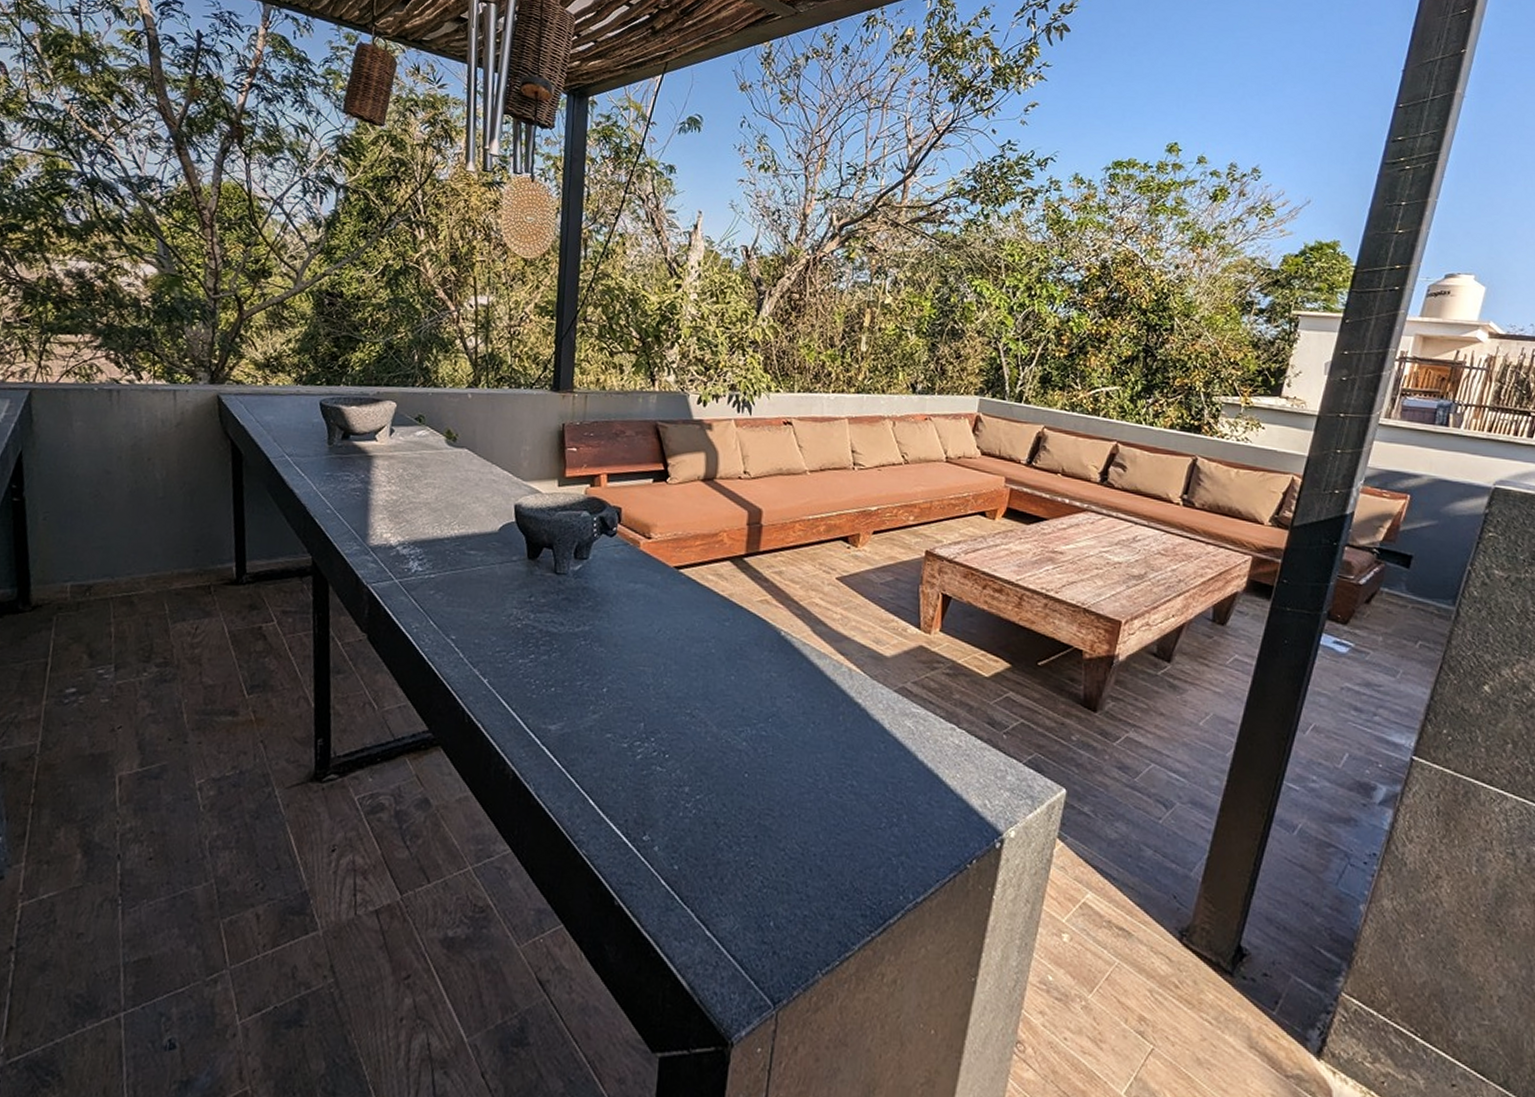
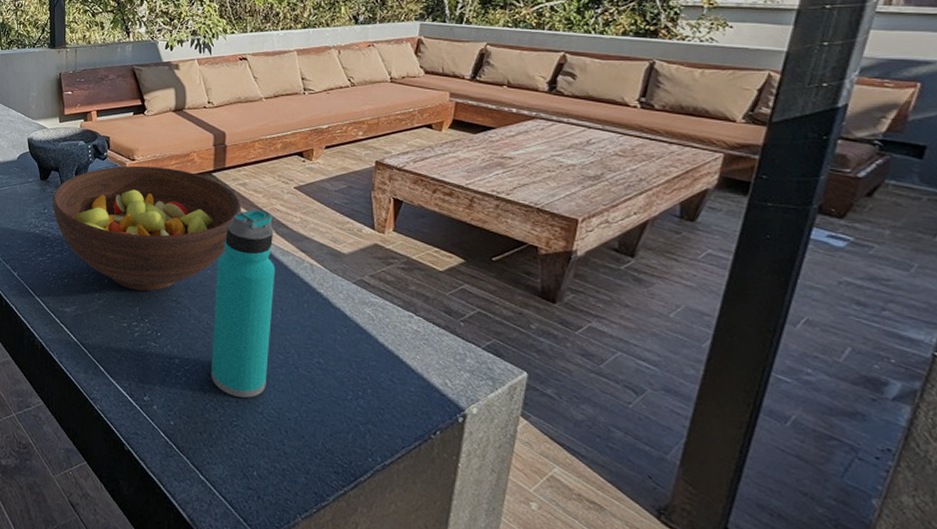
fruit bowl: none [541,545,776,703] -> present [52,165,242,291]
water bottle: none [727,603,811,831] -> present [211,209,275,398]

